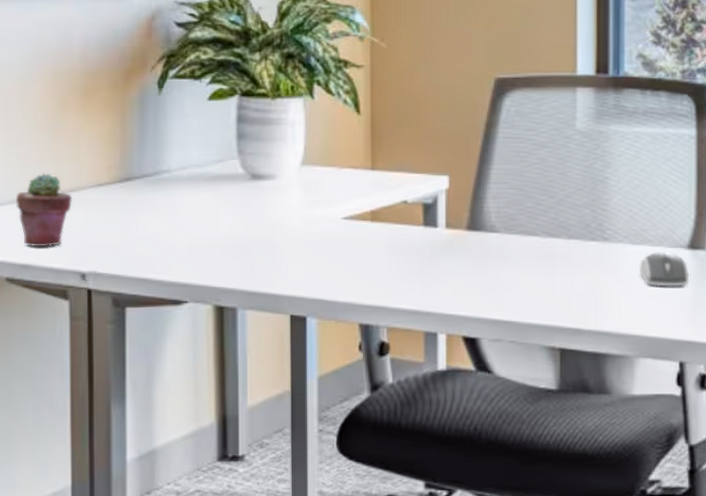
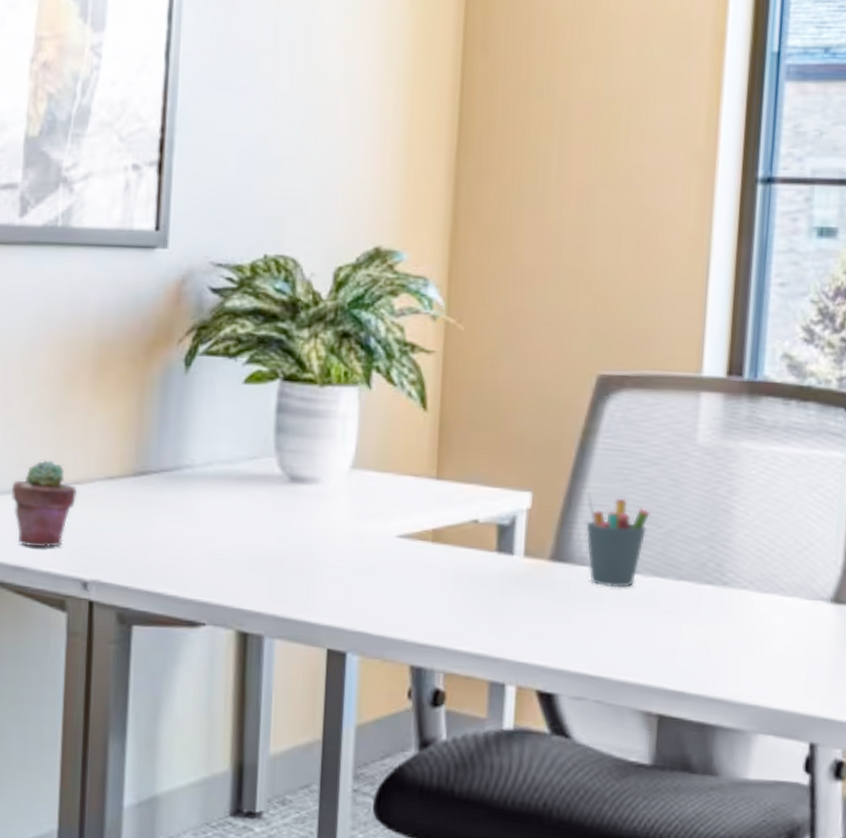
pen holder: none [492,172,543,249] -> present [586,491,650,588]
computer mouse: present [639,251,690,287] -> none [765,603,831,649]

